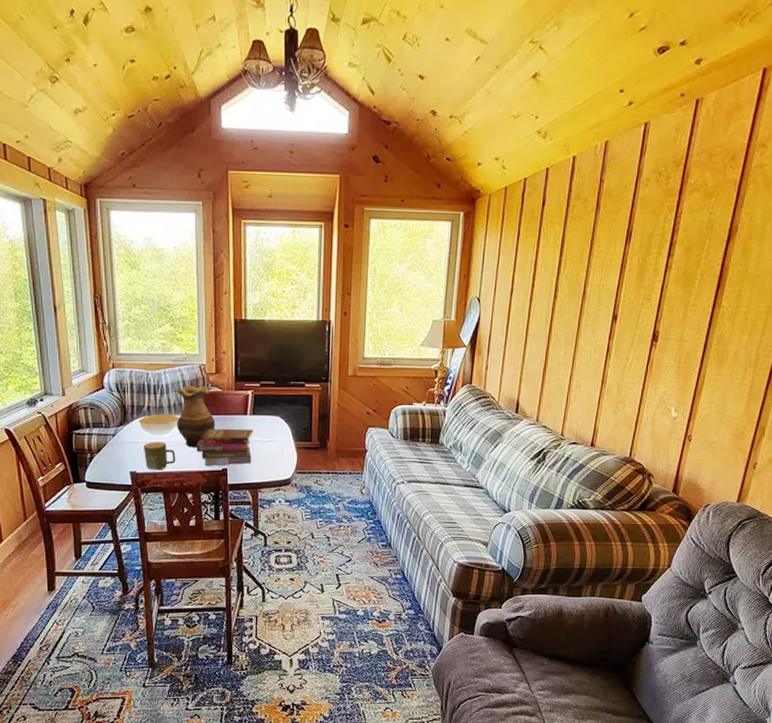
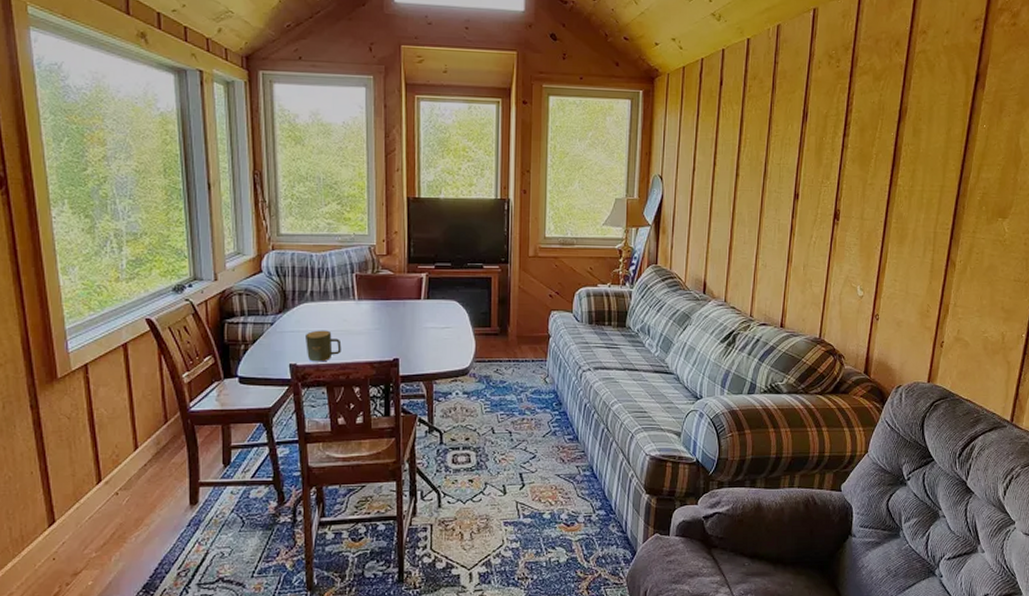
bowl: present [139,414,180,437] -> none [300,299,346,325]
vase: present [176,385,216,448] -> none [342,268,386,336]
books: present [196,428,254,467] -> none [364,314,428,357]

